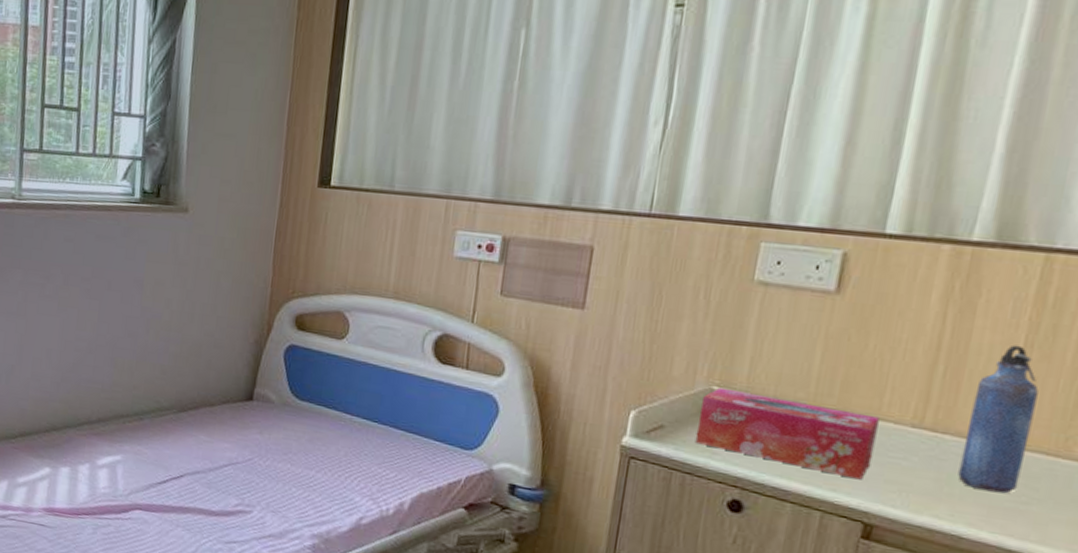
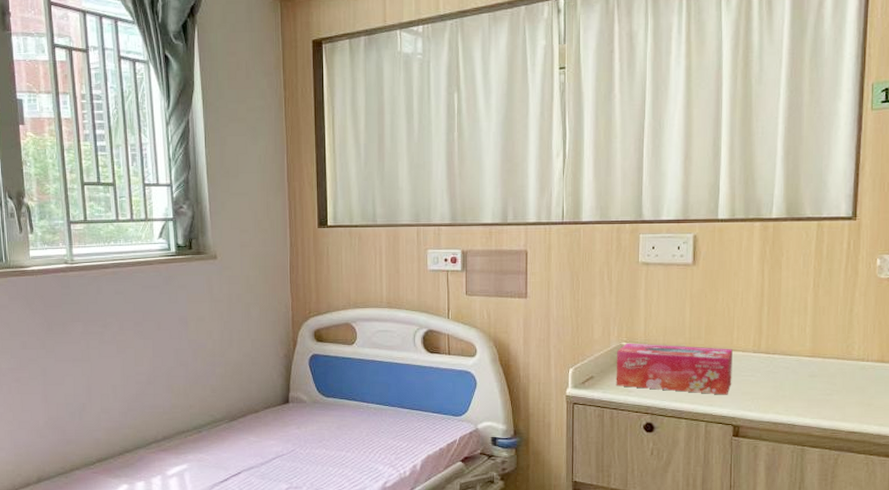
water bottle: present [958,345,1039,494] -> none [786,286,826,390]

